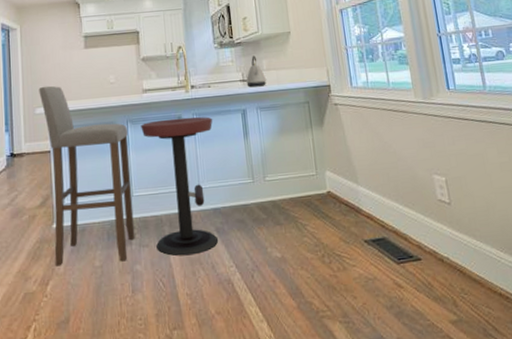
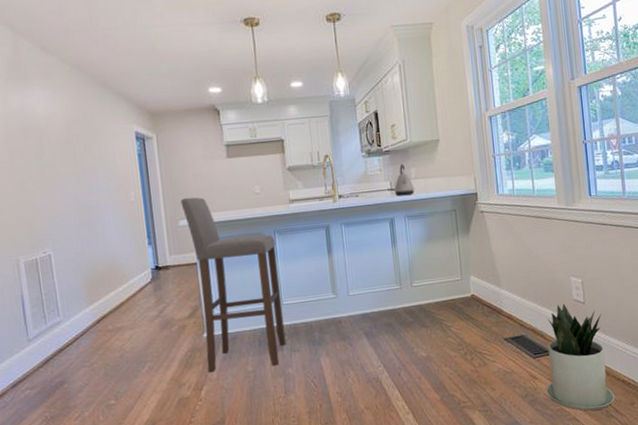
bar stool: present [141,116,218,256] -> none [288,226,366,359]
planter: none [410,203,493,328] -> present [546,303,615,411]

